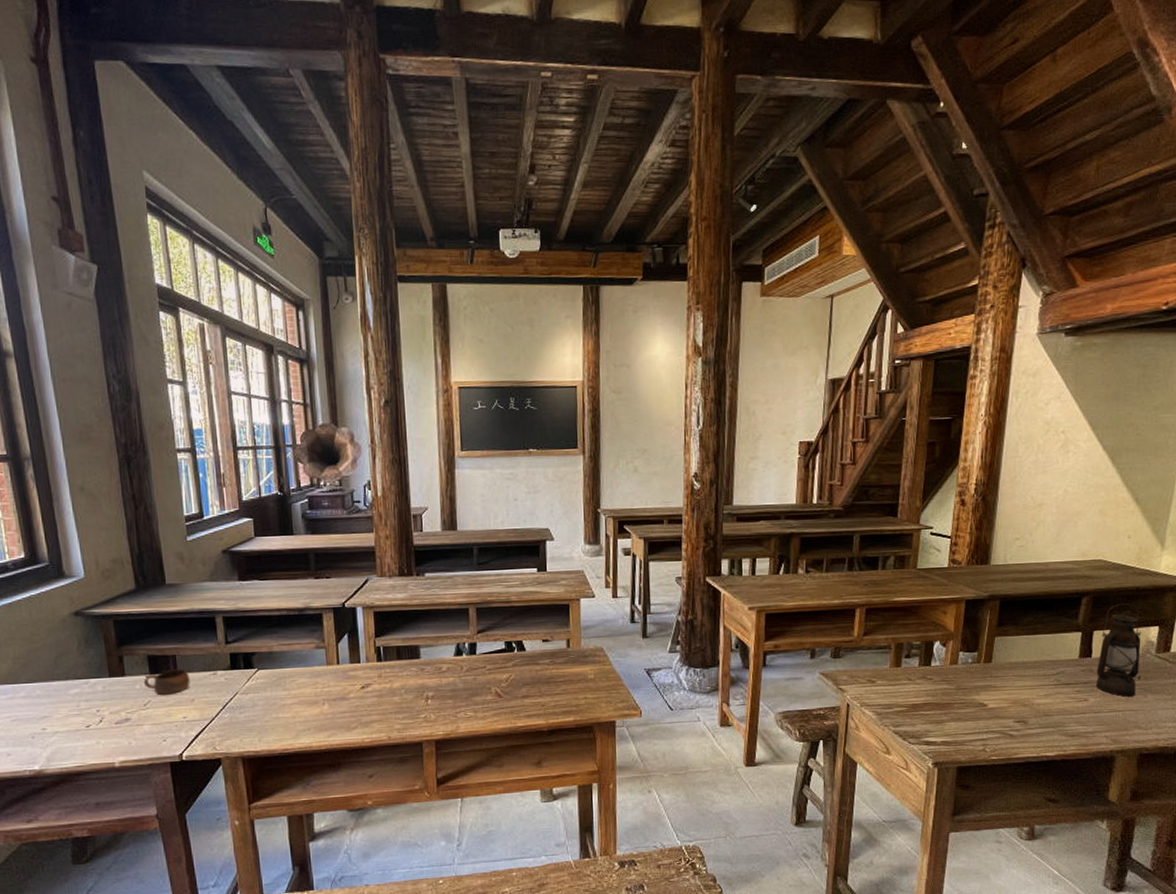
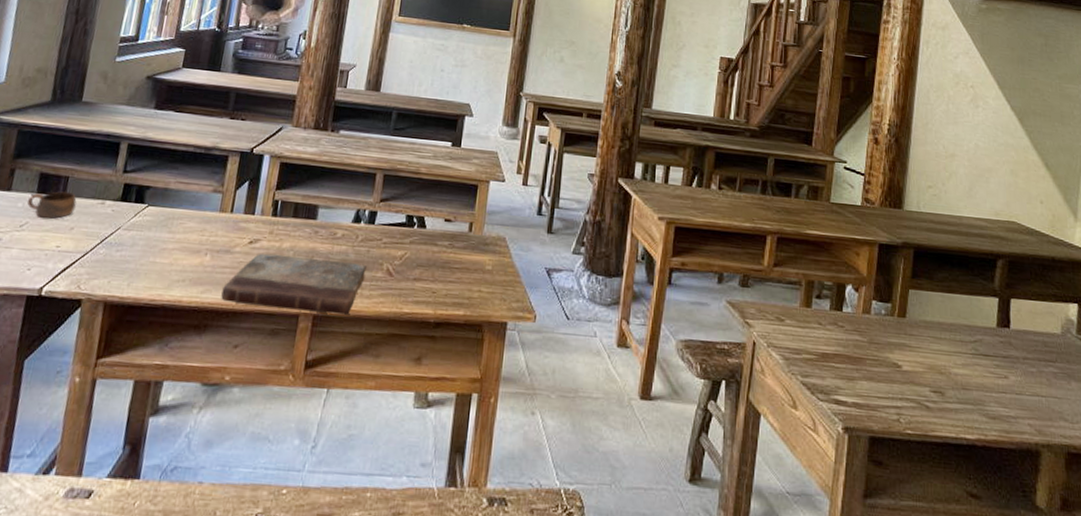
book: none [346,691,476,741] -> present [221,253,366,315]
oil lamp: present [1095,604,1141,697] -> none [1015,273,1063,381]

